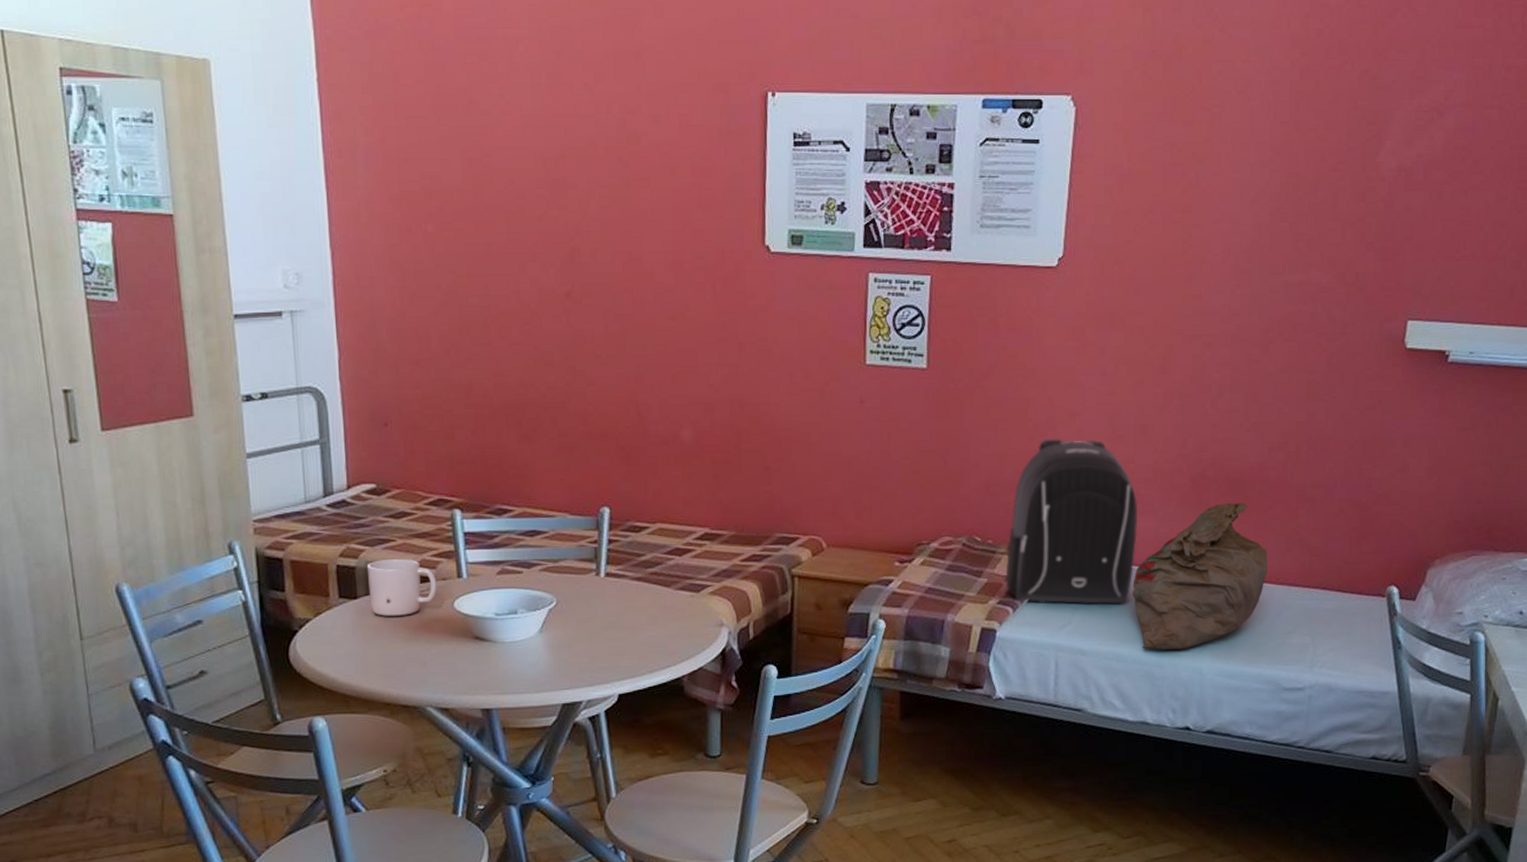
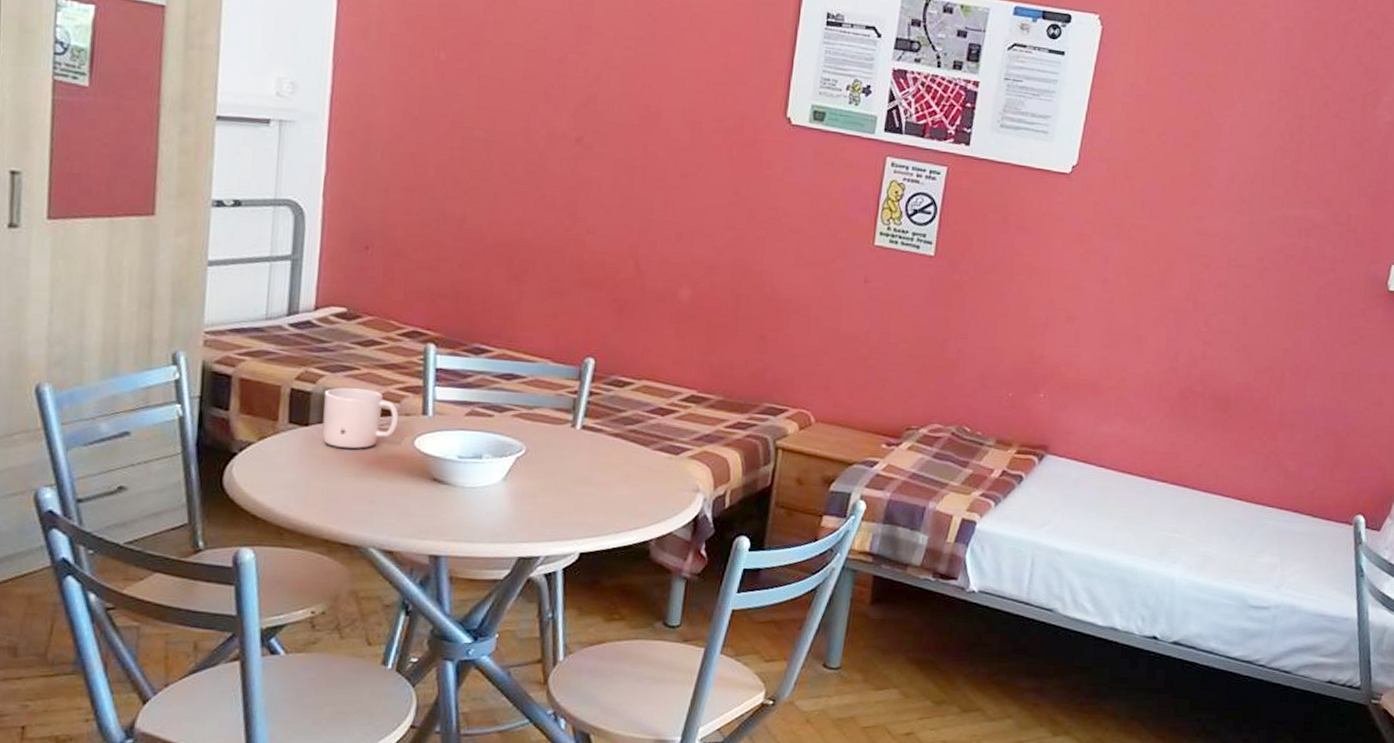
backpack: present [1004,438,1138,605] -> none [989,338,1127,508]
bag: present [1133,503,1268,651] -> none [1113,419,1246,559]

